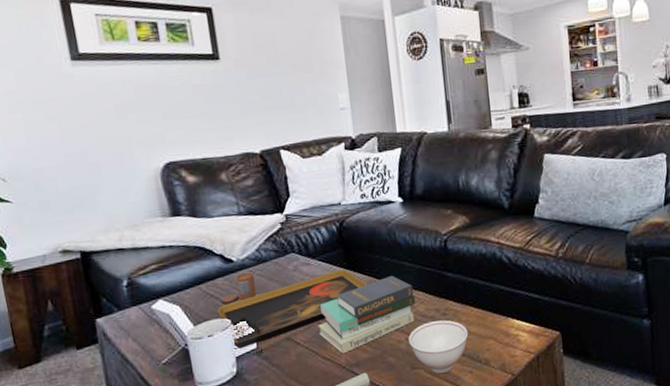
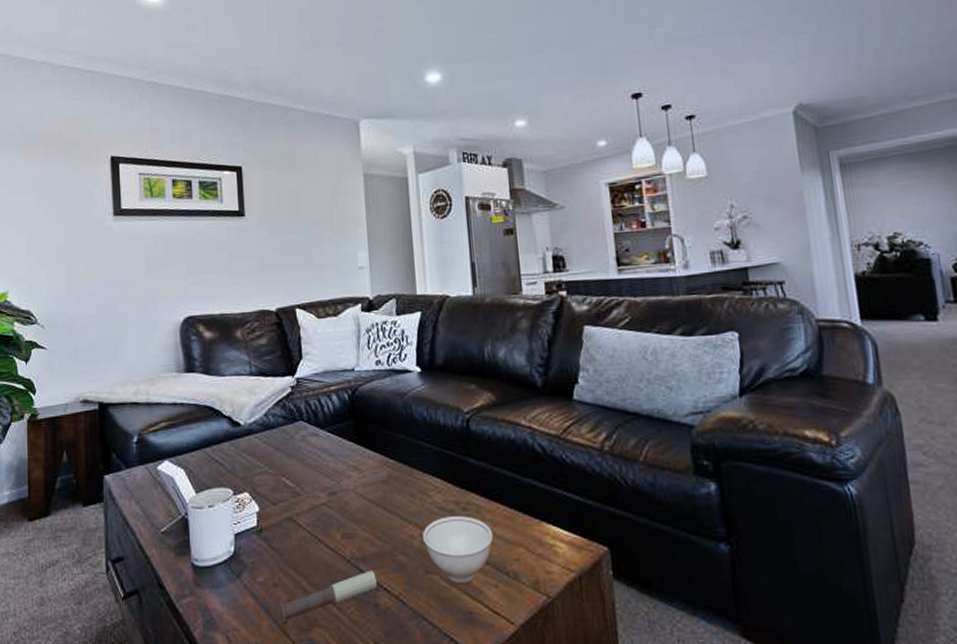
decorative tray: present [217,269,367,349] -> none [220,444,378,525]
candle: present [221,272,256,304] -> none [225,438,261,471]
books: present [318,275,416,354] -> none [323,455,433,545]

